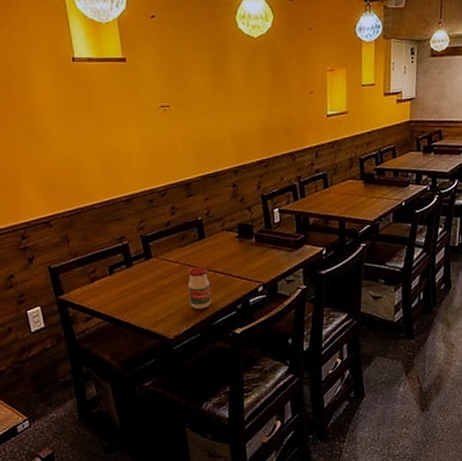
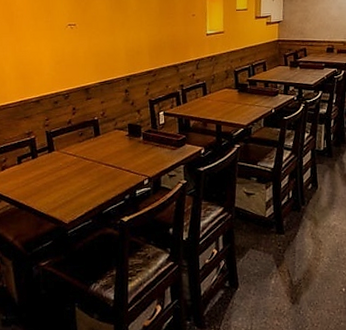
jar: present [187,267,212,310] -> none [83,160,103,198]

